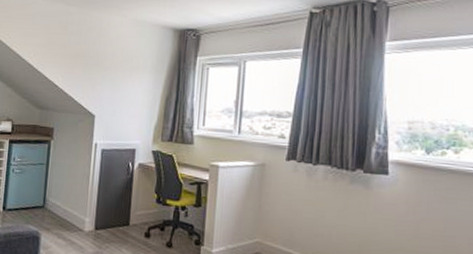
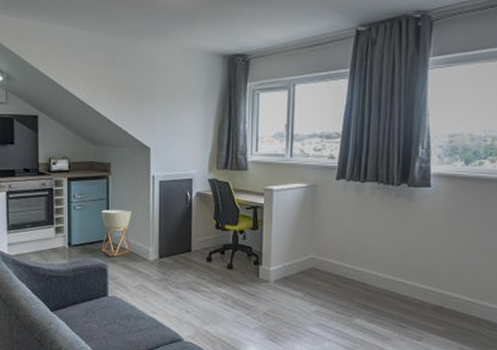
planter: none [36,175,71,225] -> present [101,210,132,257]

